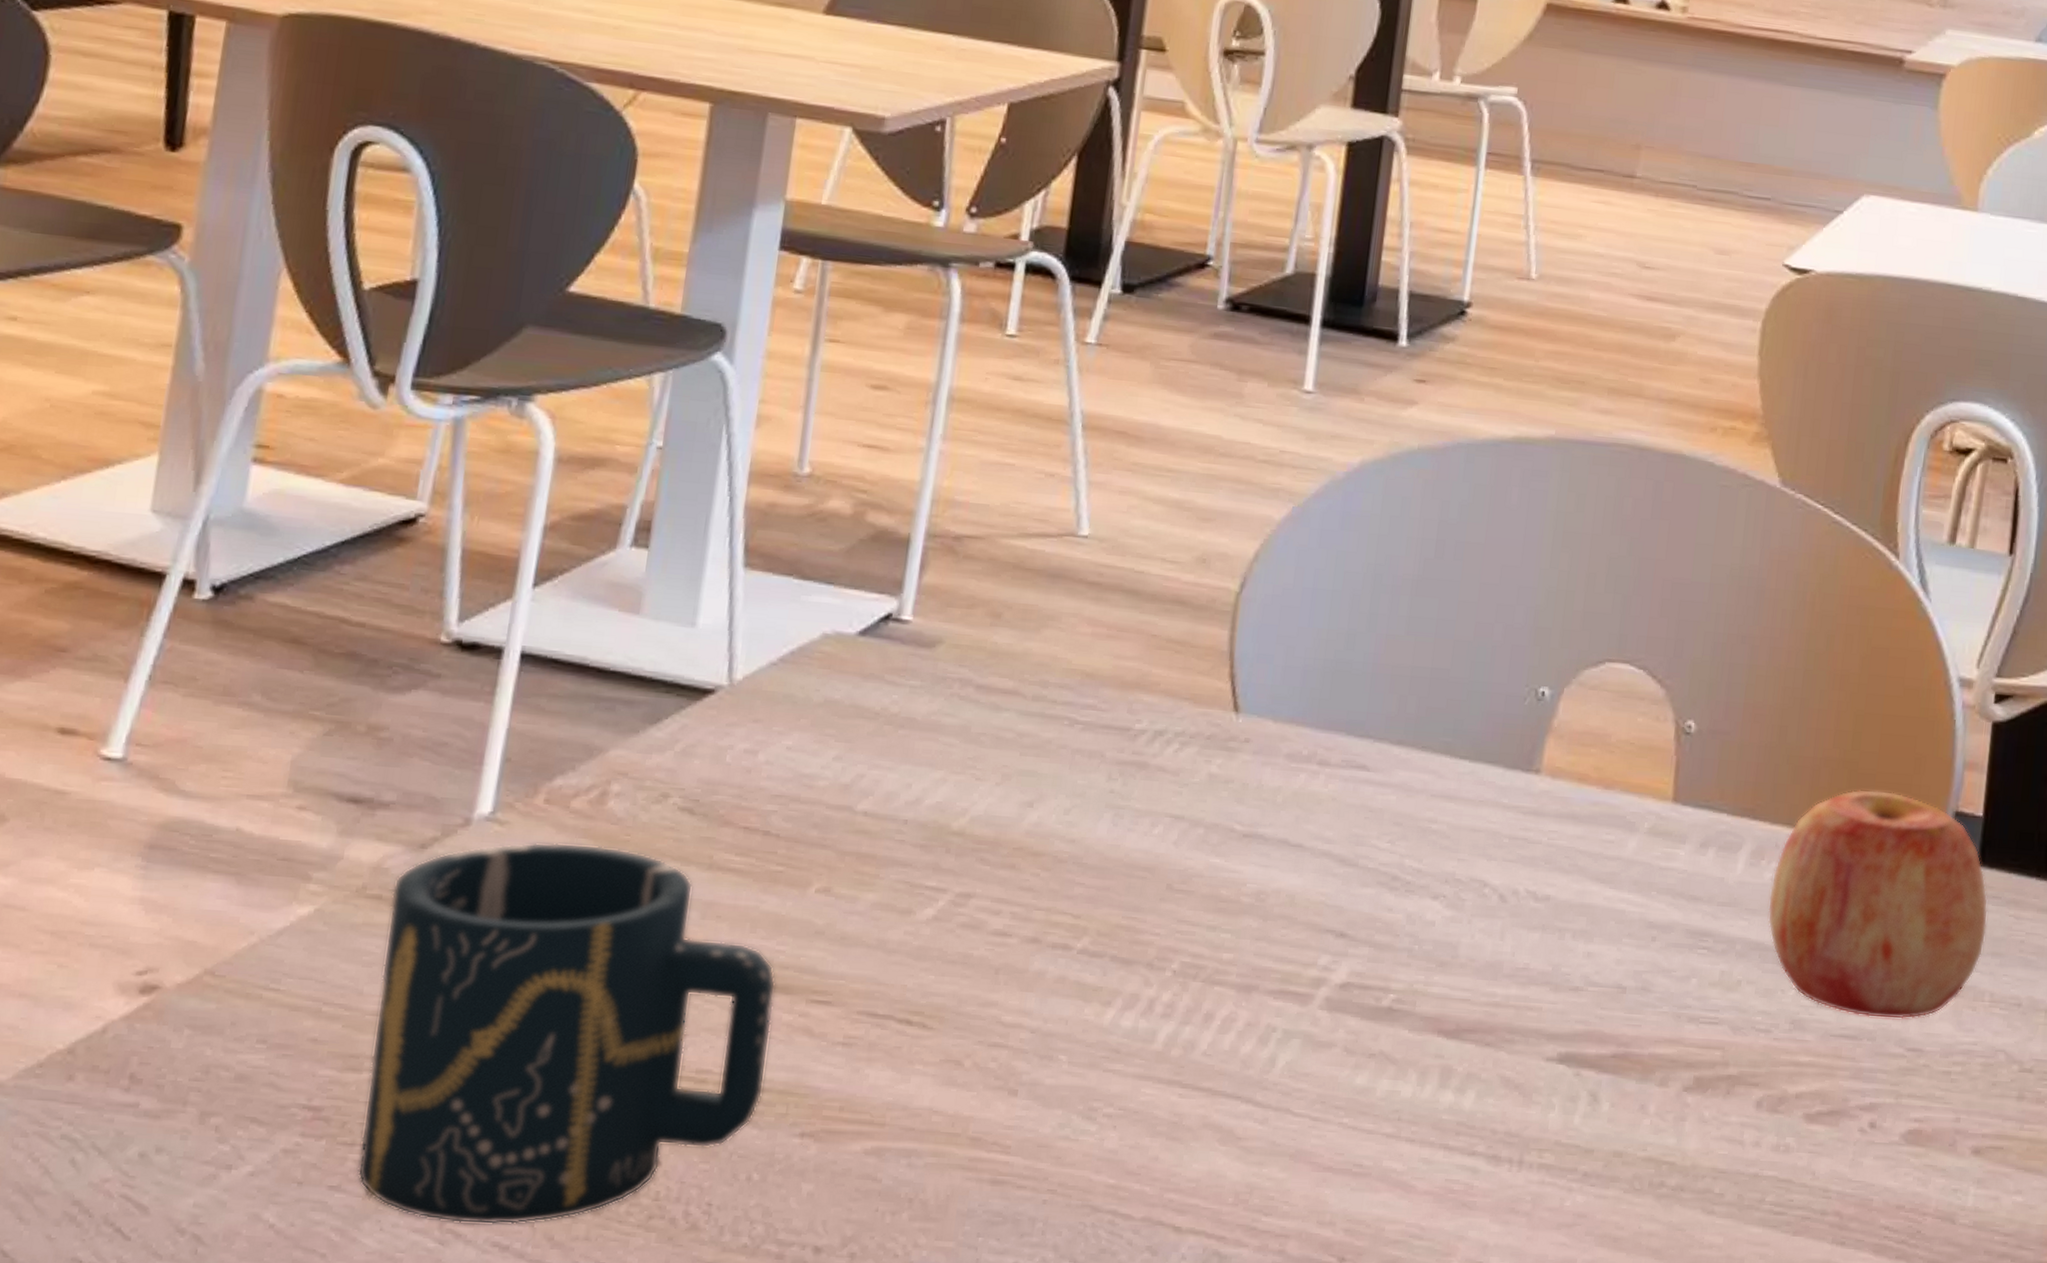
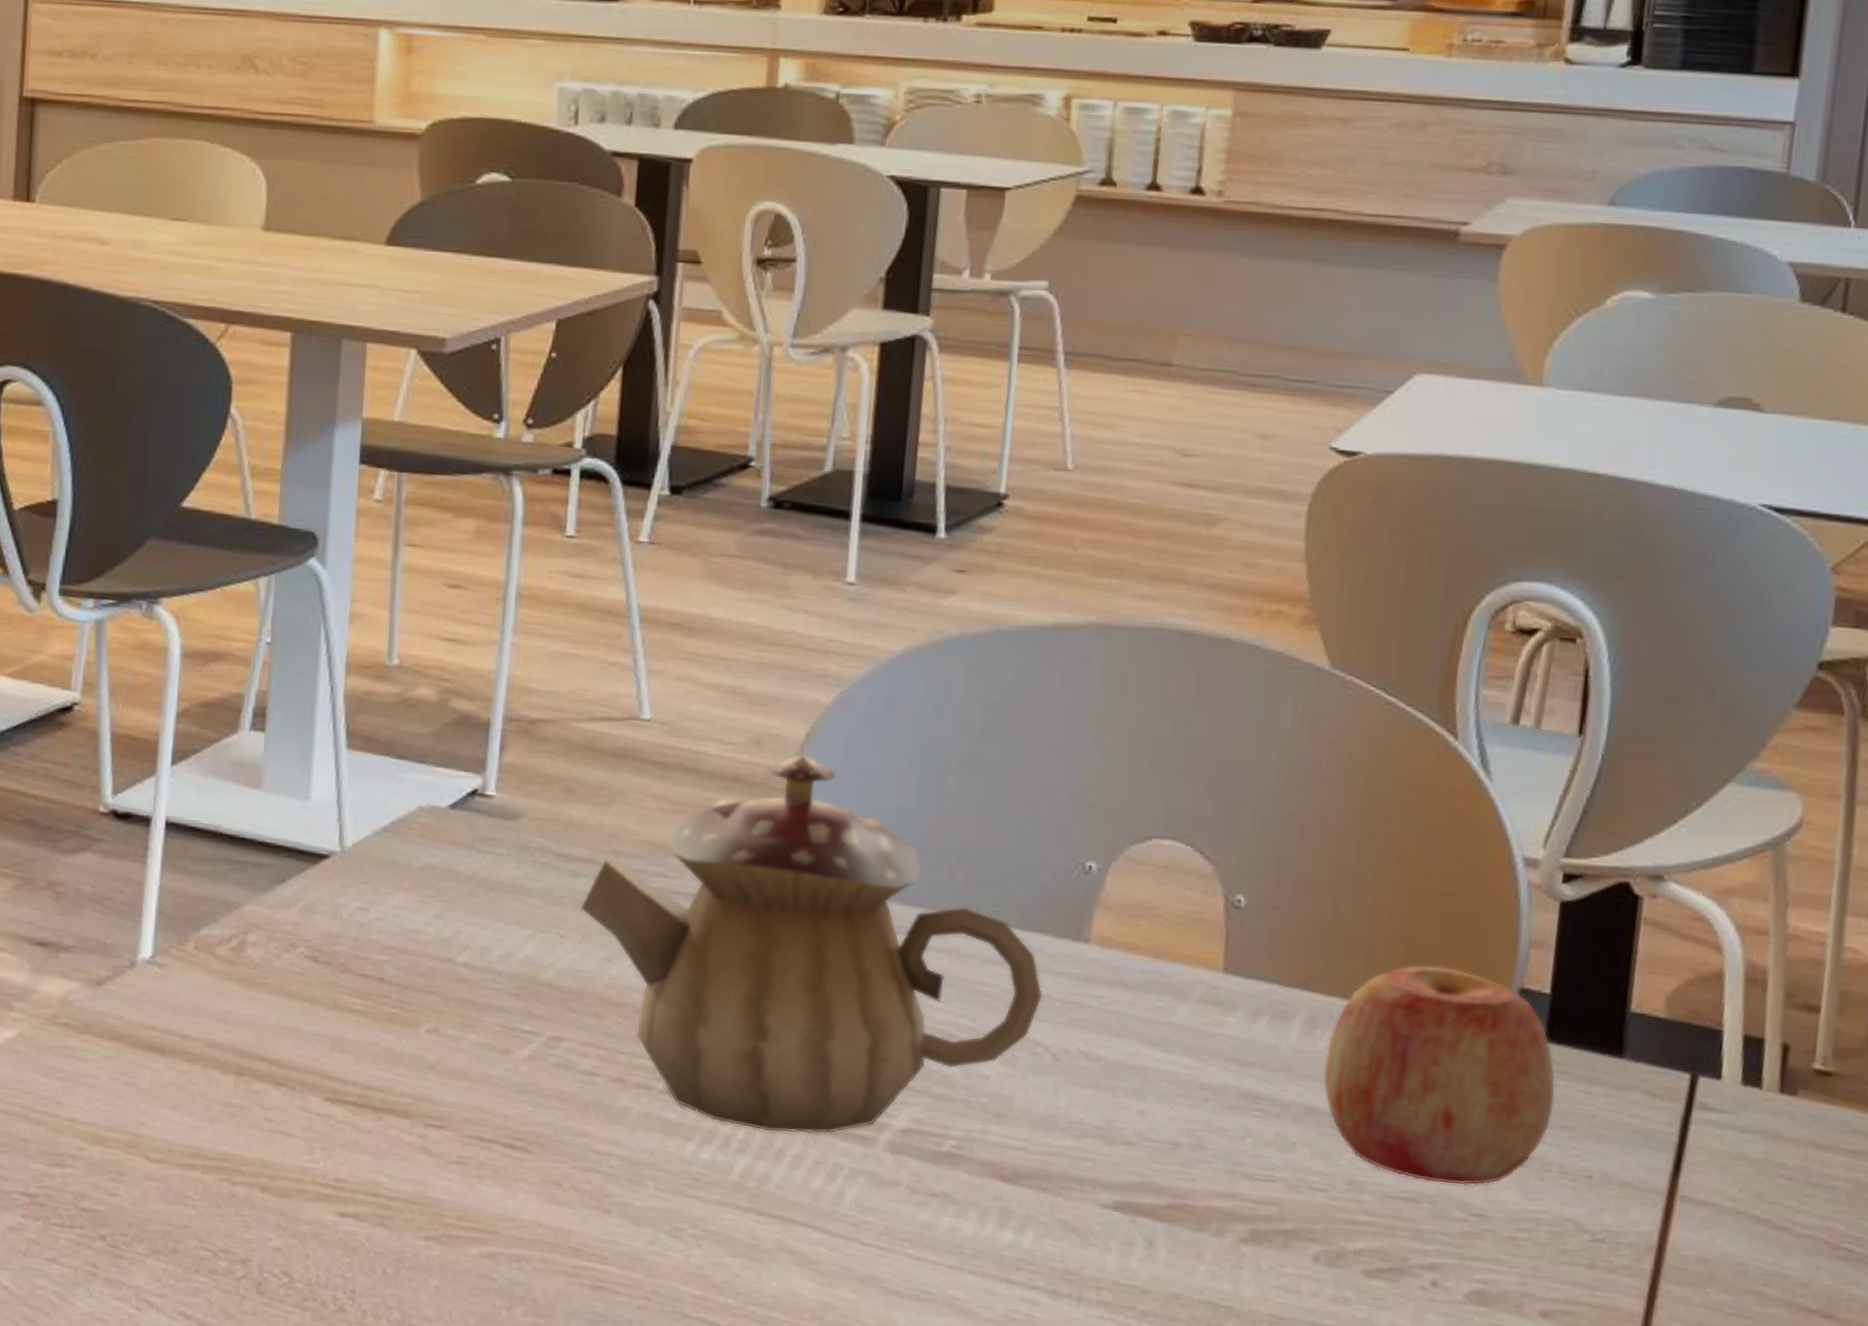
cup: present [357,842,776,1225] -> none [68,982,397,1299]
teapot: none [1000,573,1492,994] -> present [580,754,1044,1134]

